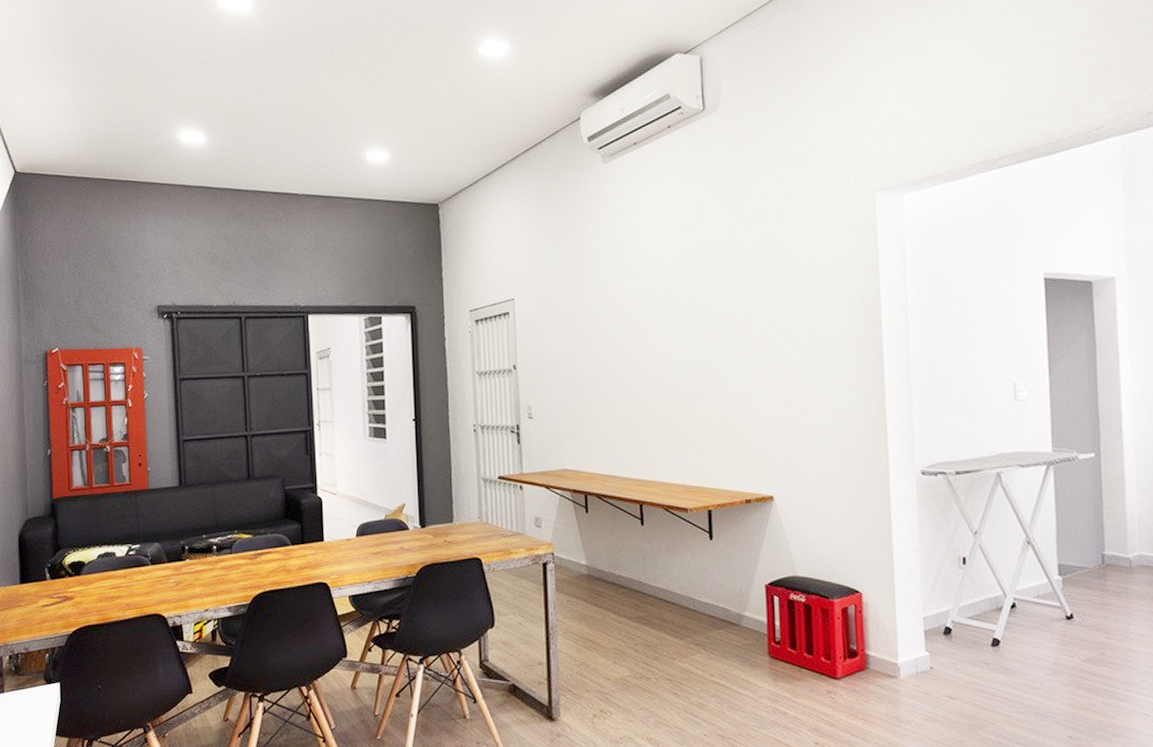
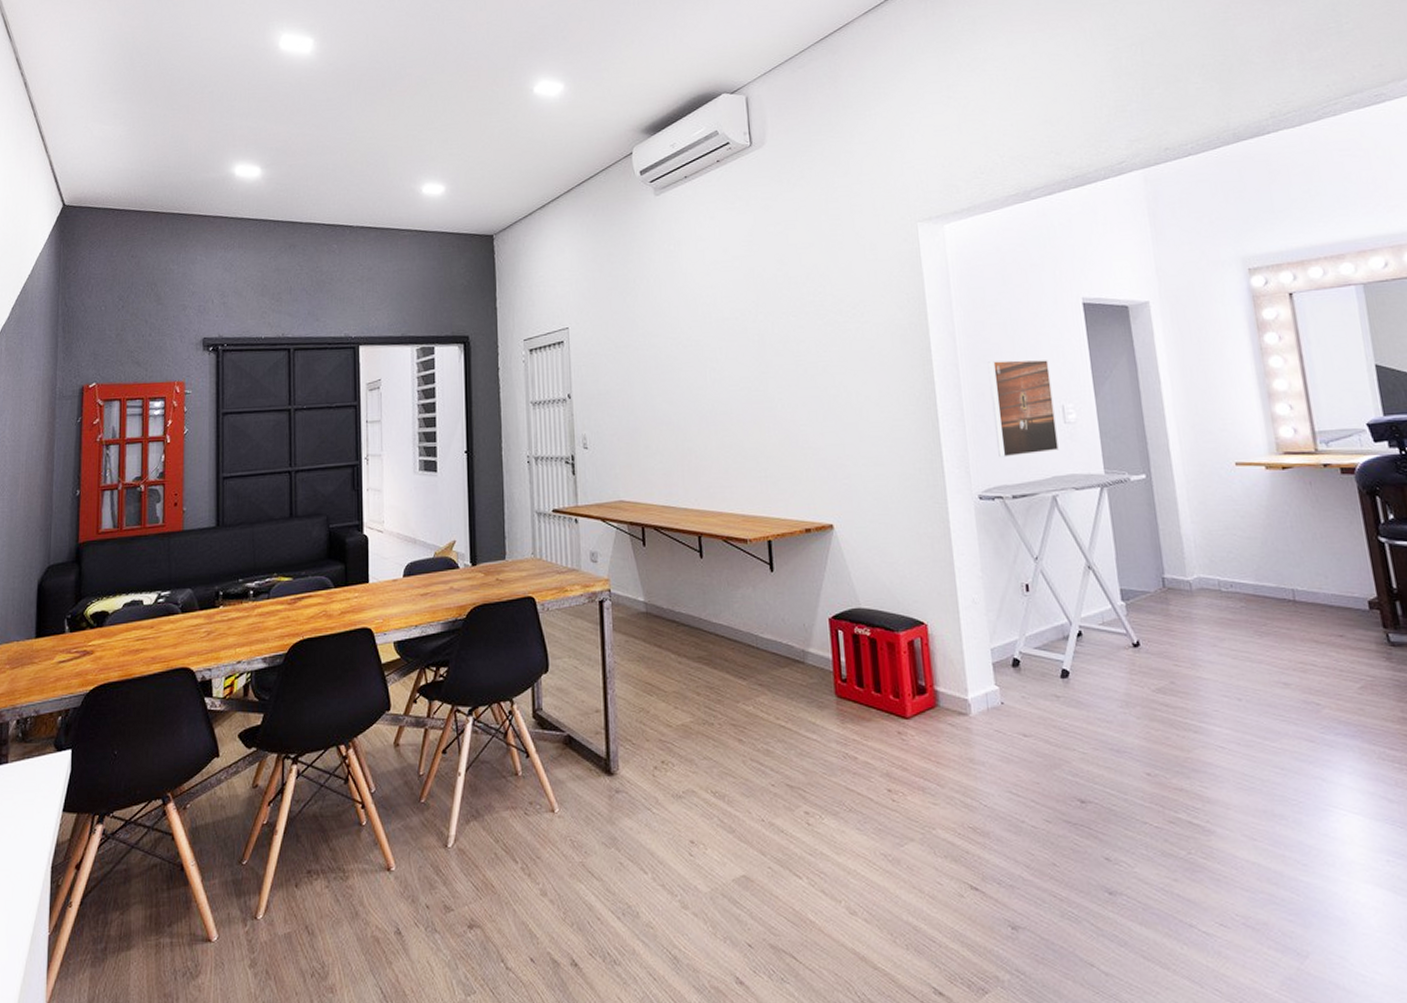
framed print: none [939,336,1007,434] -> present [987,359,1059,458]

